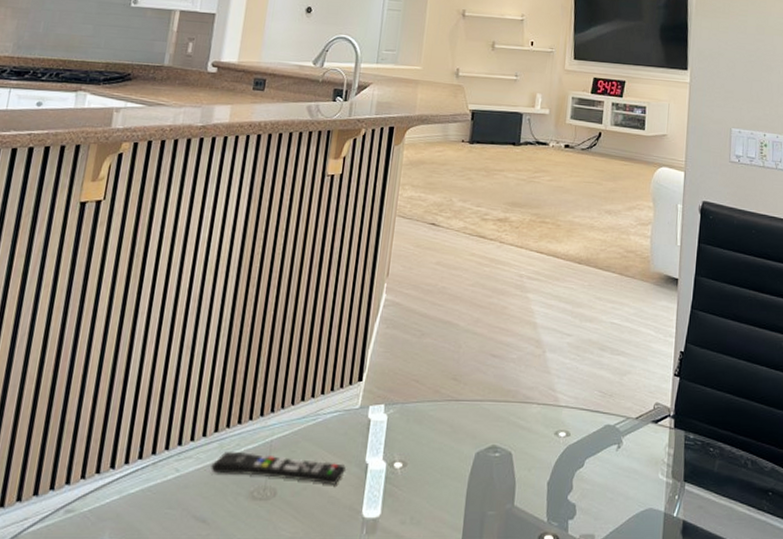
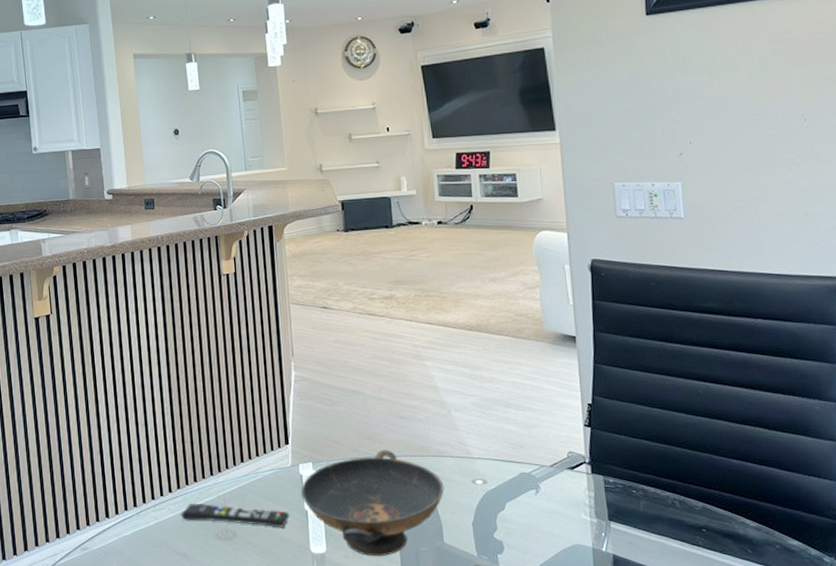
decorative bowl: none [364,392,525,523] -> present [301,449,444,557]

